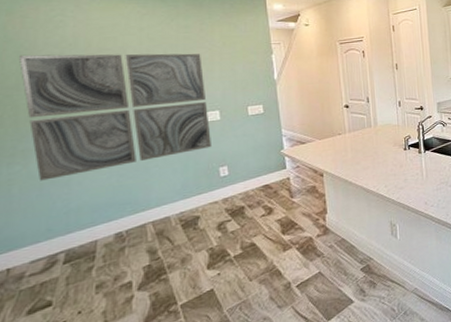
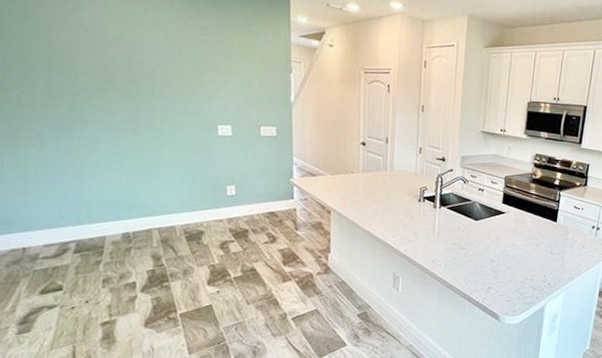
wall art: present [18,53,213,181] -> none [36,33,222,169]

